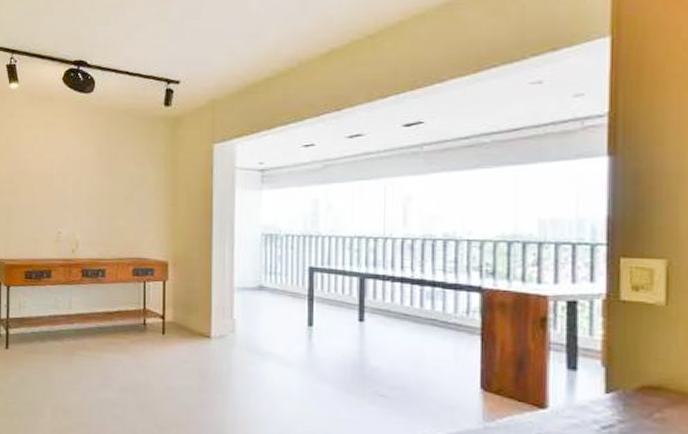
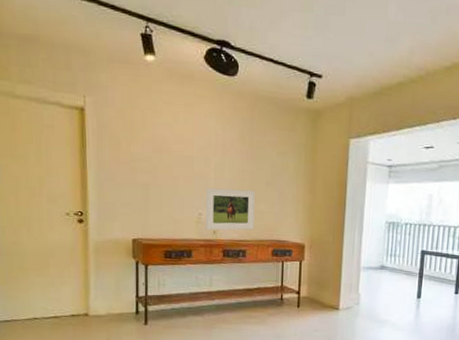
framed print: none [65,205,113,249] -> present [206,187,255,231]

